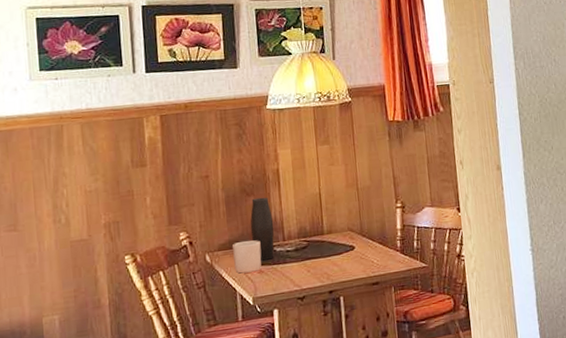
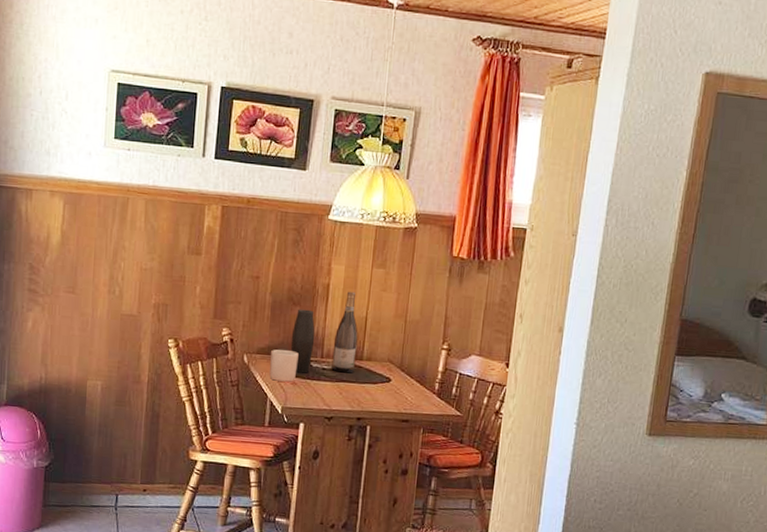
wine bottle: none [292,171,318,252] -> present [331,291,359,374]

